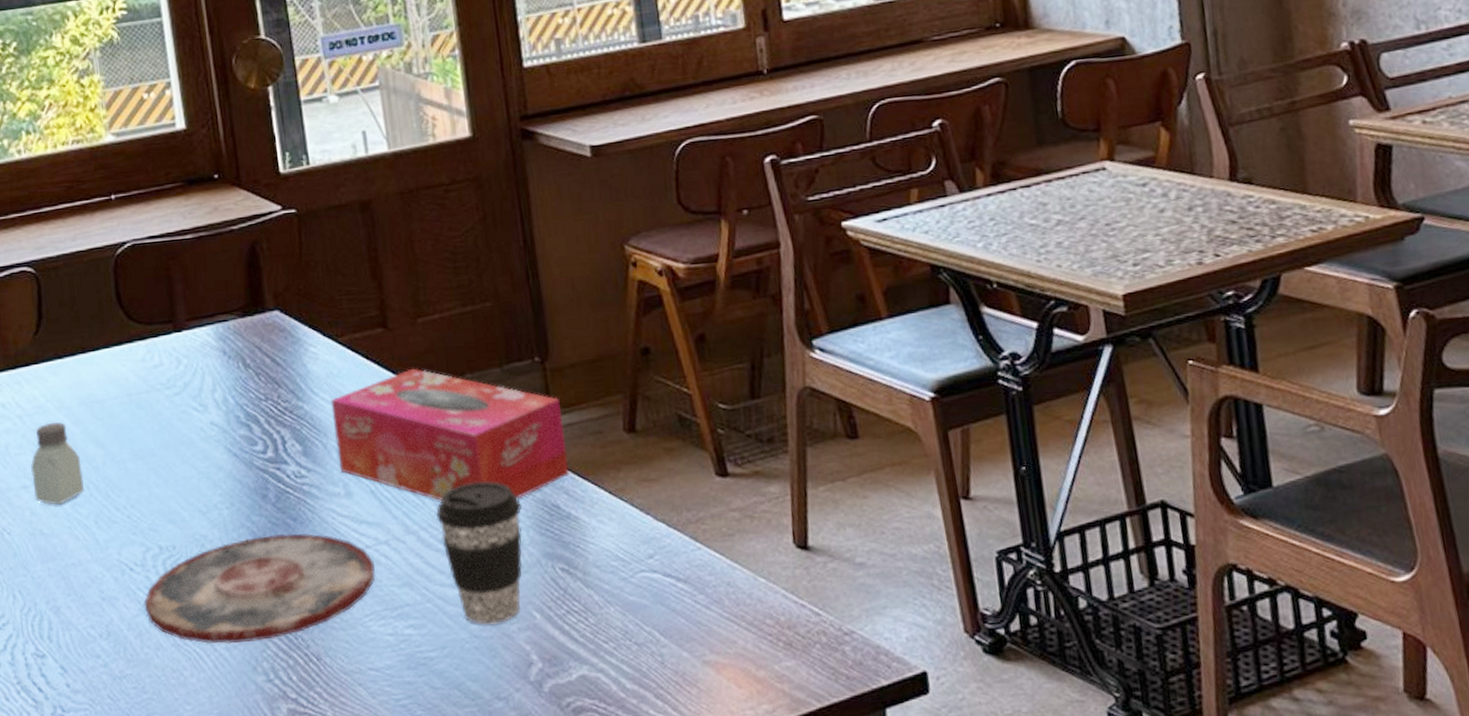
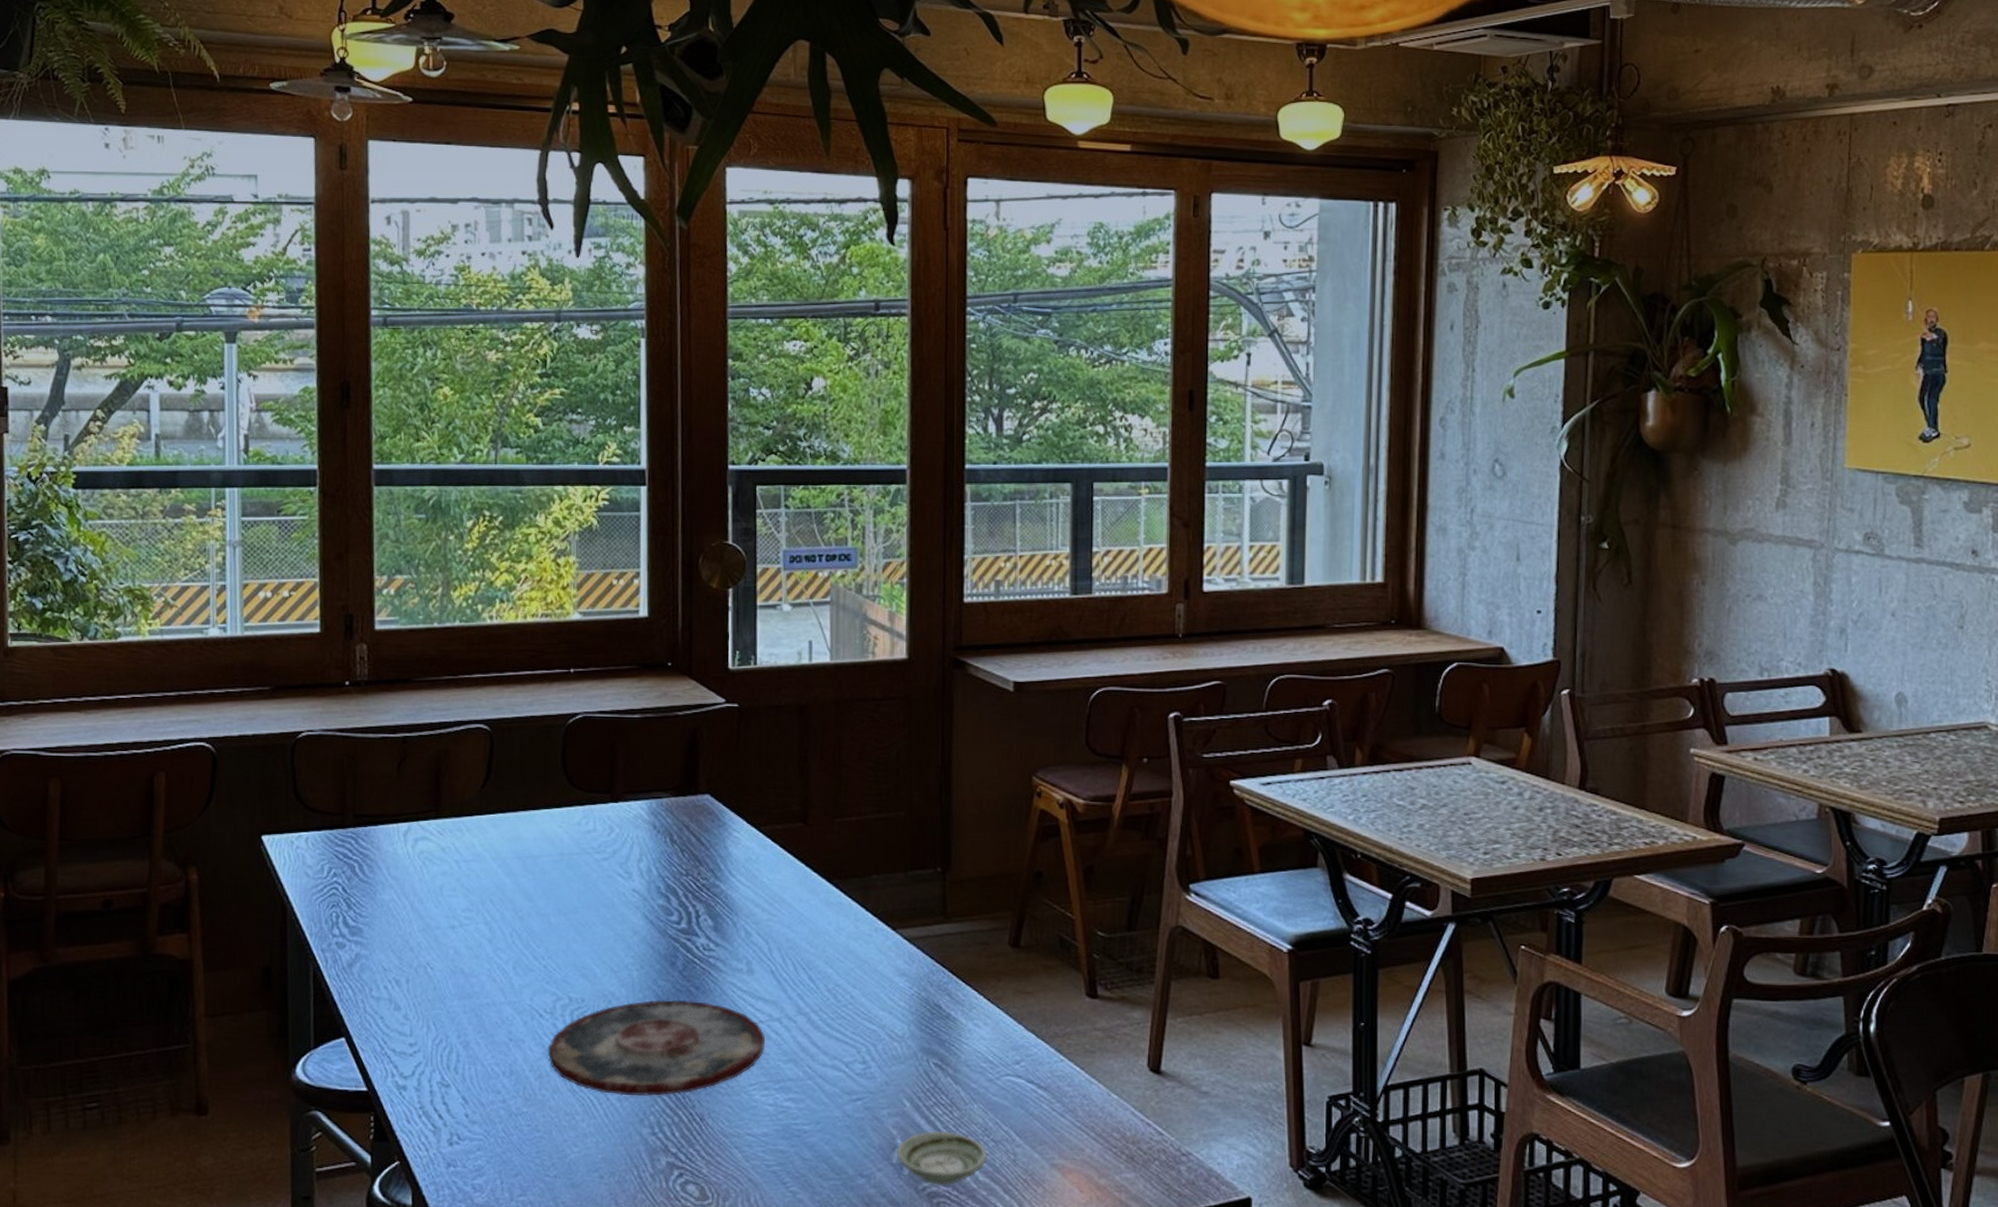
saltshaker: present [31,422,84,505] -> none [460,871,509,948]
tissue box: present [330,368,571,501] -> none [745,863,955,995]
coffee cup: present [436,481,523,625] -> none [828,974,907,1107]
saucer: none [533,640,632,699] -> present [897,1131,987,1186]

